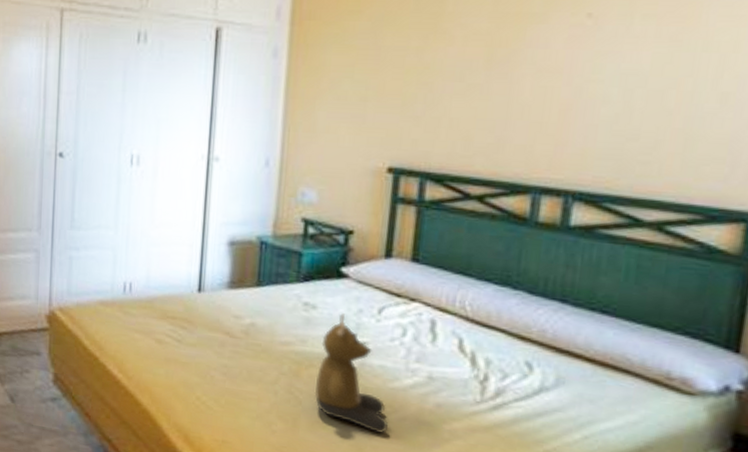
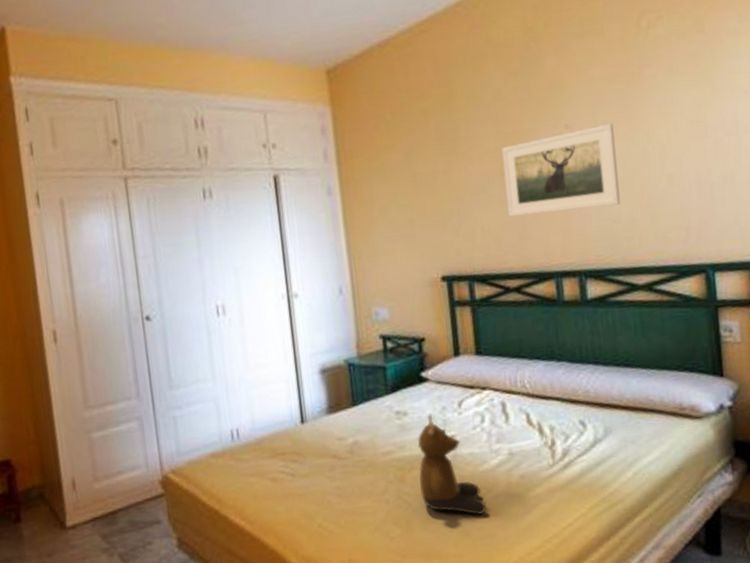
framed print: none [487,18,658,120] -> present [502,123,620,217]

